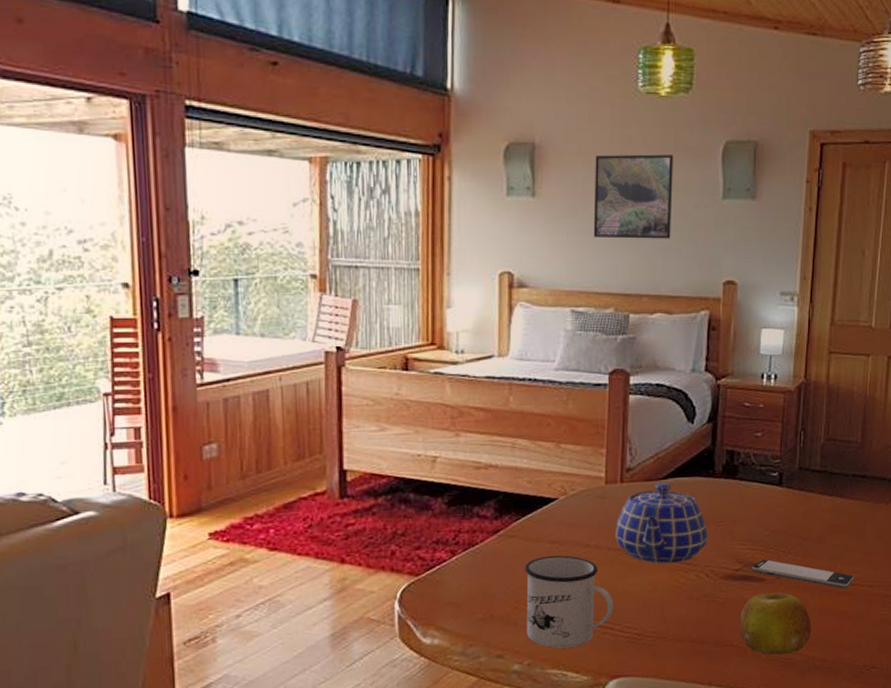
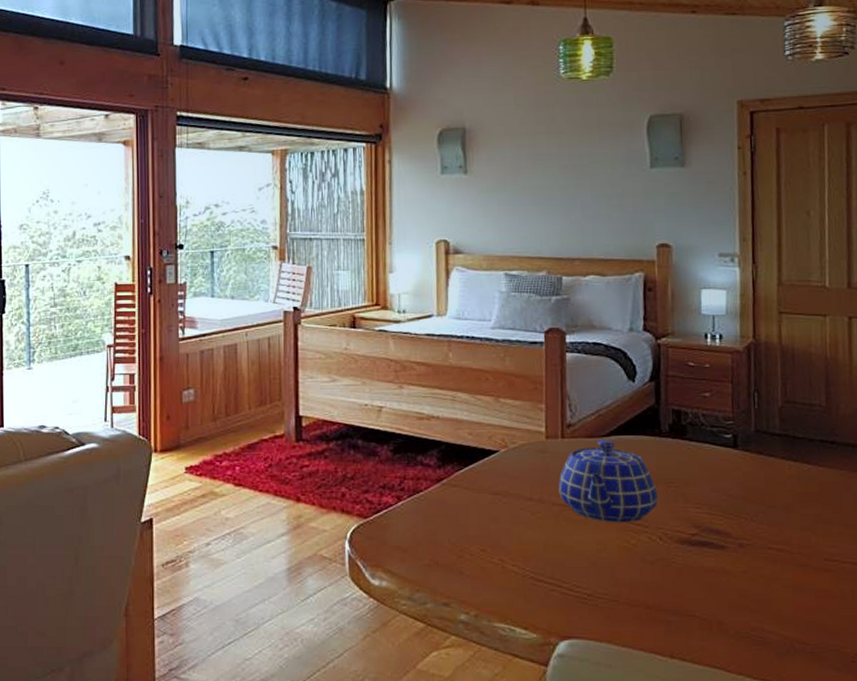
mug: present [525,555,614,649] -> none [468,506,561,602]
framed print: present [593,154,674,239] -> none [522,131,600,208]
fruit: present [739,592,812,655] -> none [700,563,787,632]
smartphone: present [752,559,854,589] -> none [710,526,833,564]

